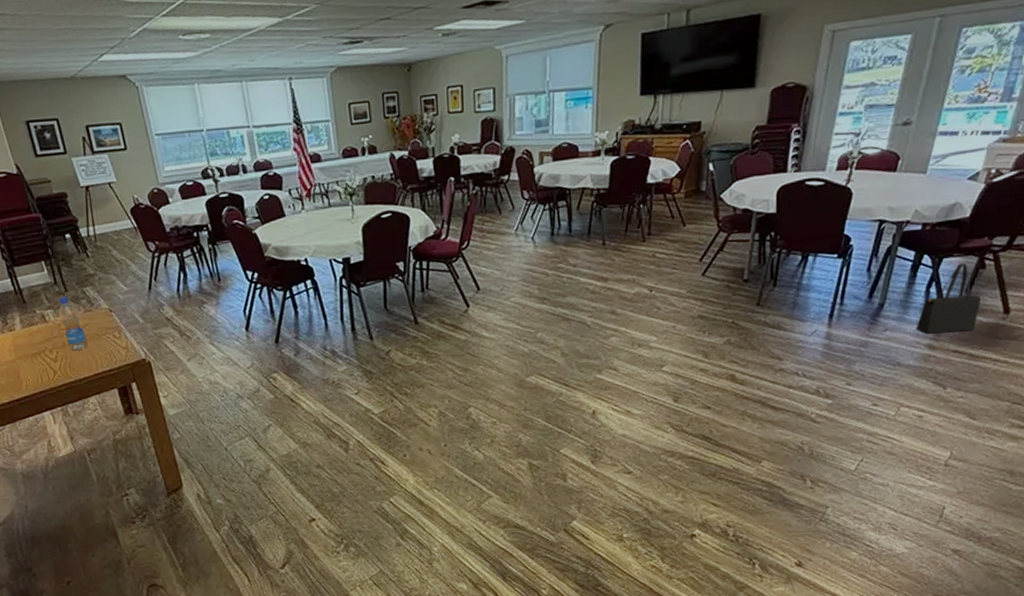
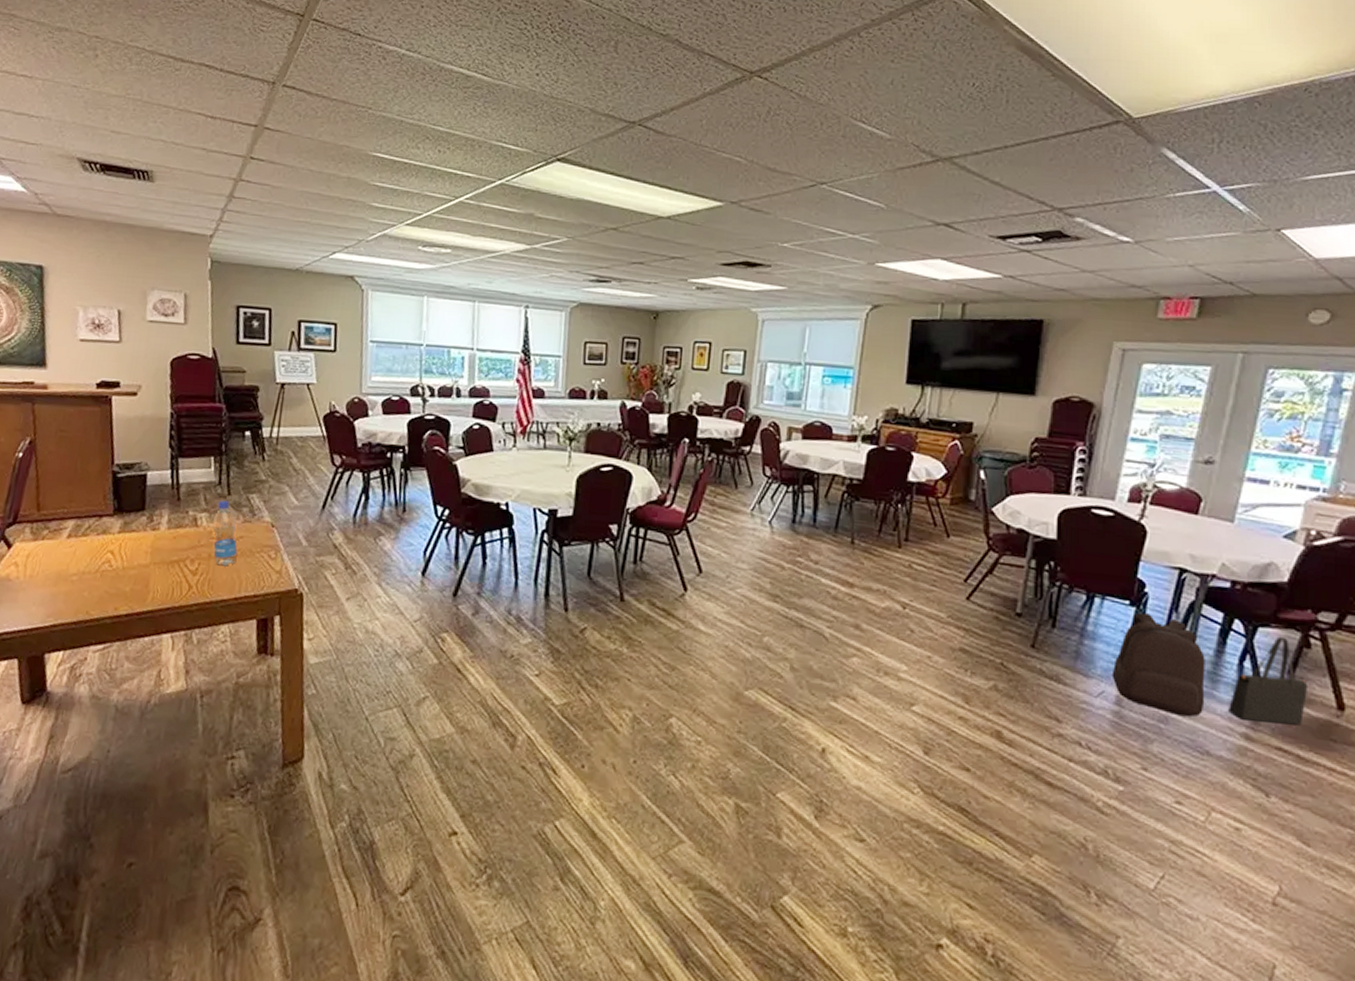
backpack: none [822,262,899,340] -> present [1111,613,1205,718]

